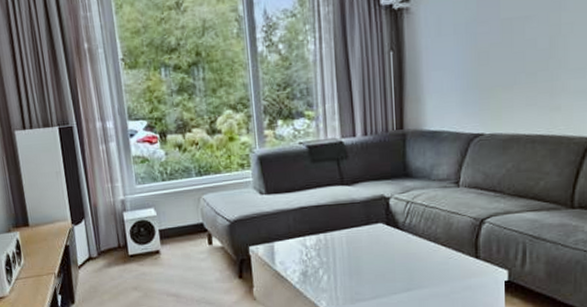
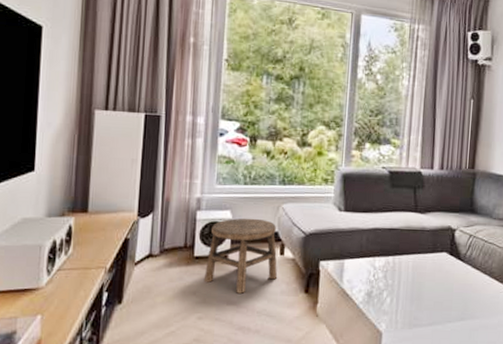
stool: none [140,212,210,285] -> present [203,218,278,294]

